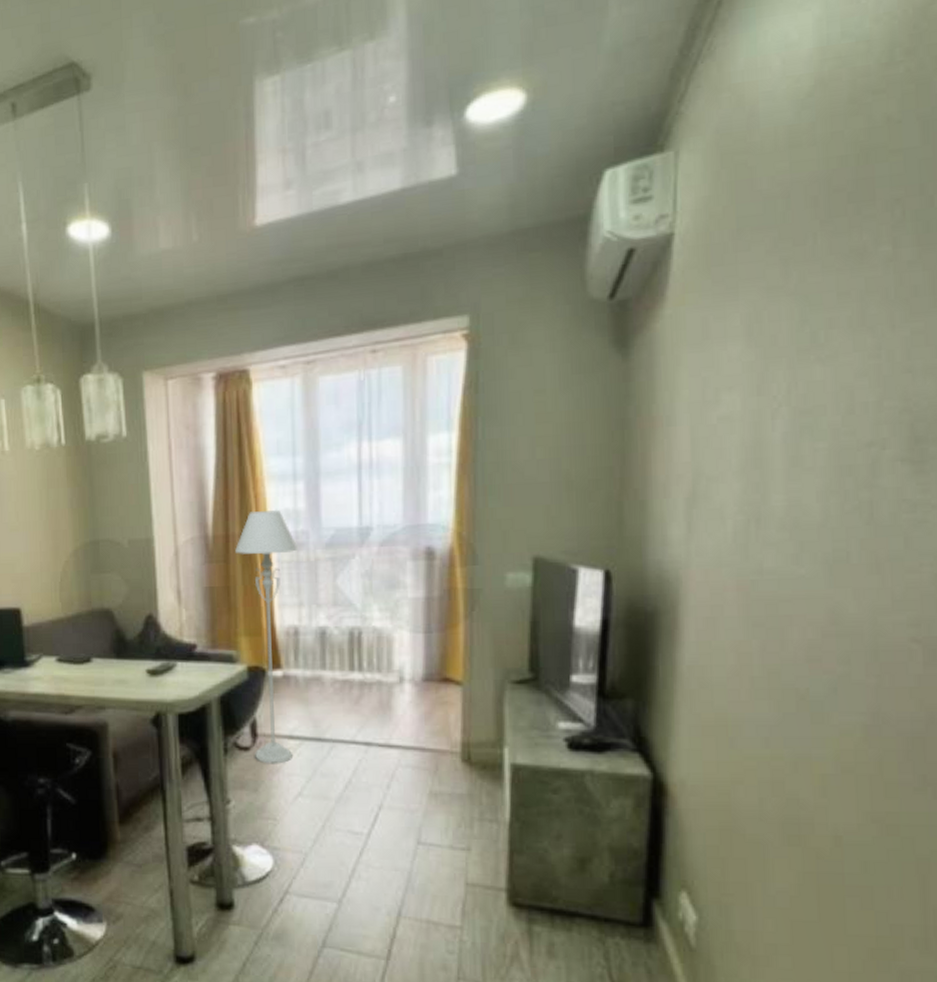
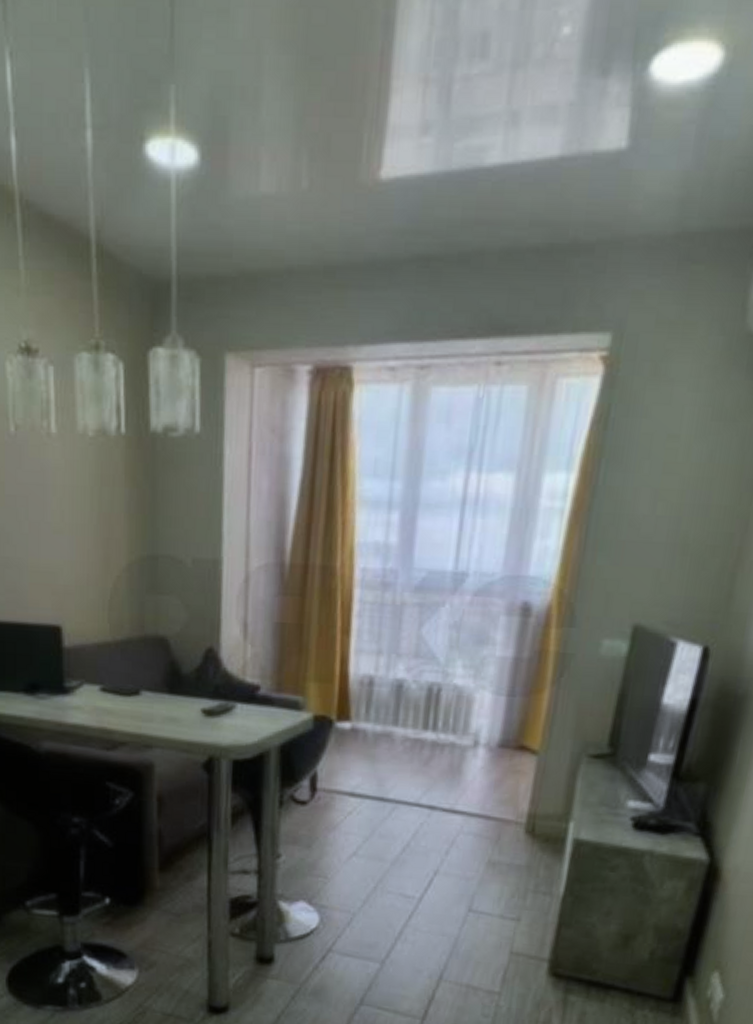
floor lamp: present [234,509,299,764] -> none [312,541,385,822]

